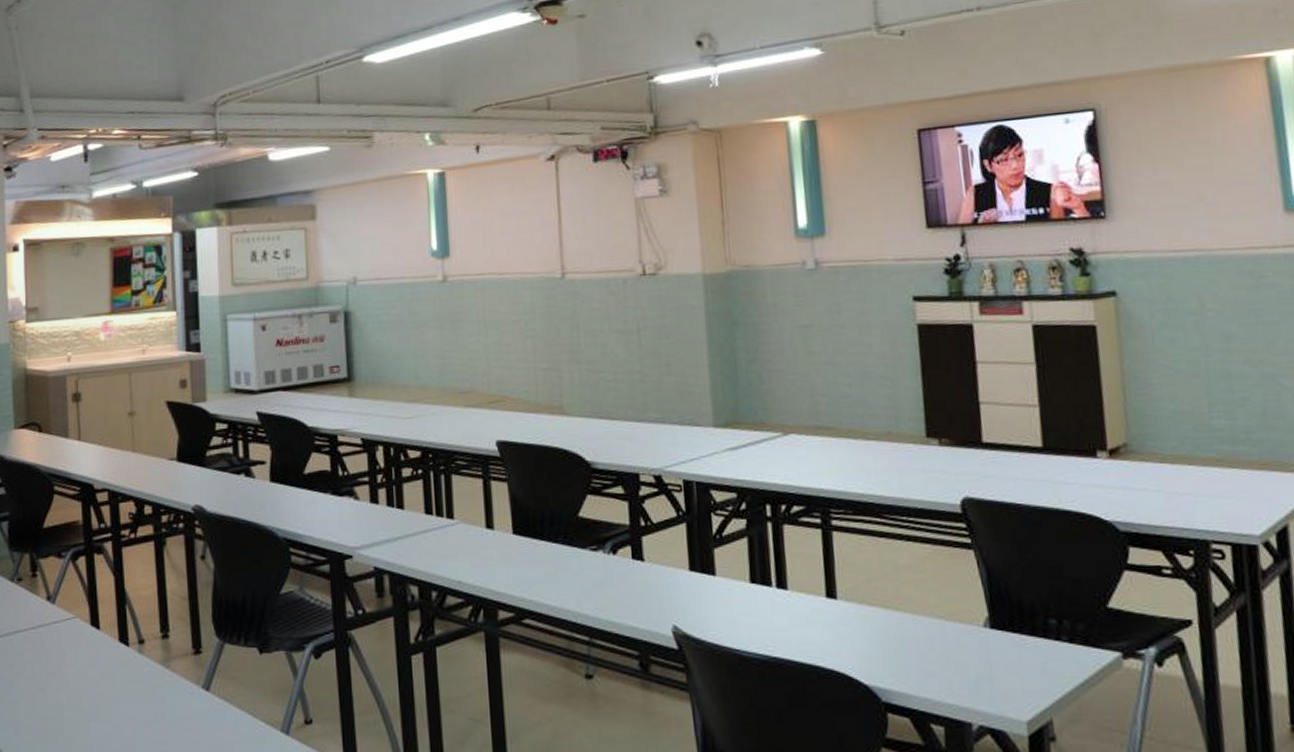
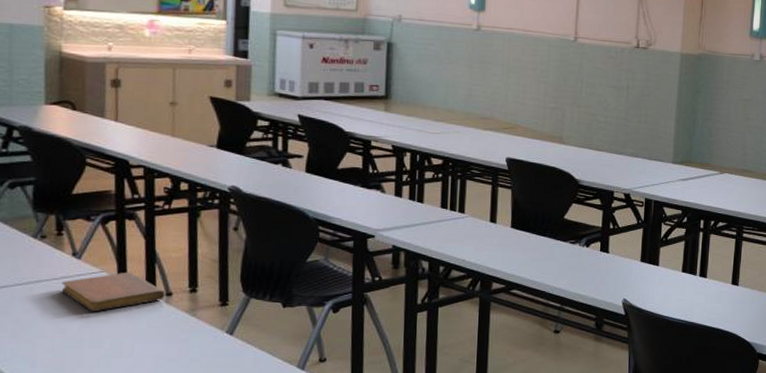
notebook: none [38,616,138,666] -> present [61,272,166,312]

